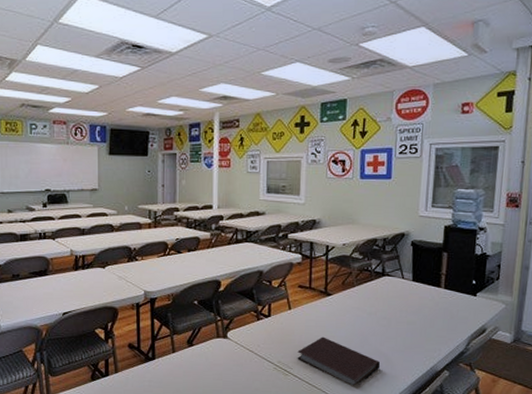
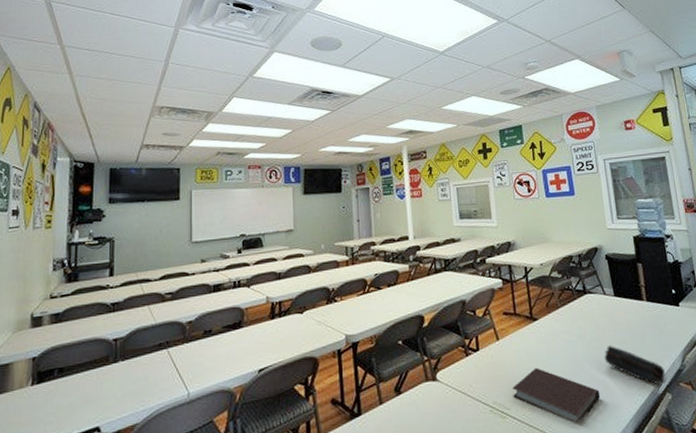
pencil case: none [390,325,448,362] -> present [604,346,665,384]

